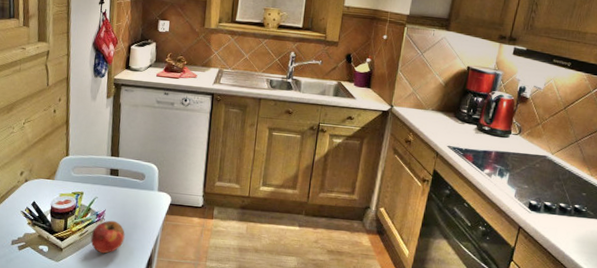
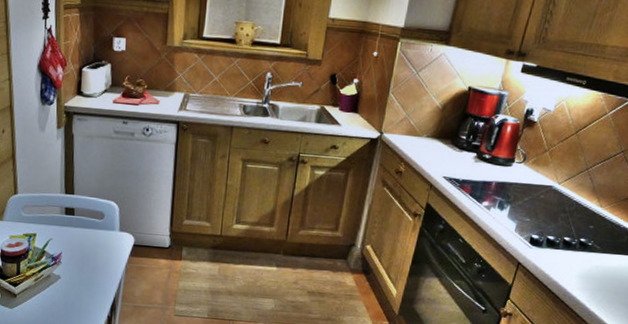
fruit: present [90,220,125,254] -> none [47,263,85,299]

